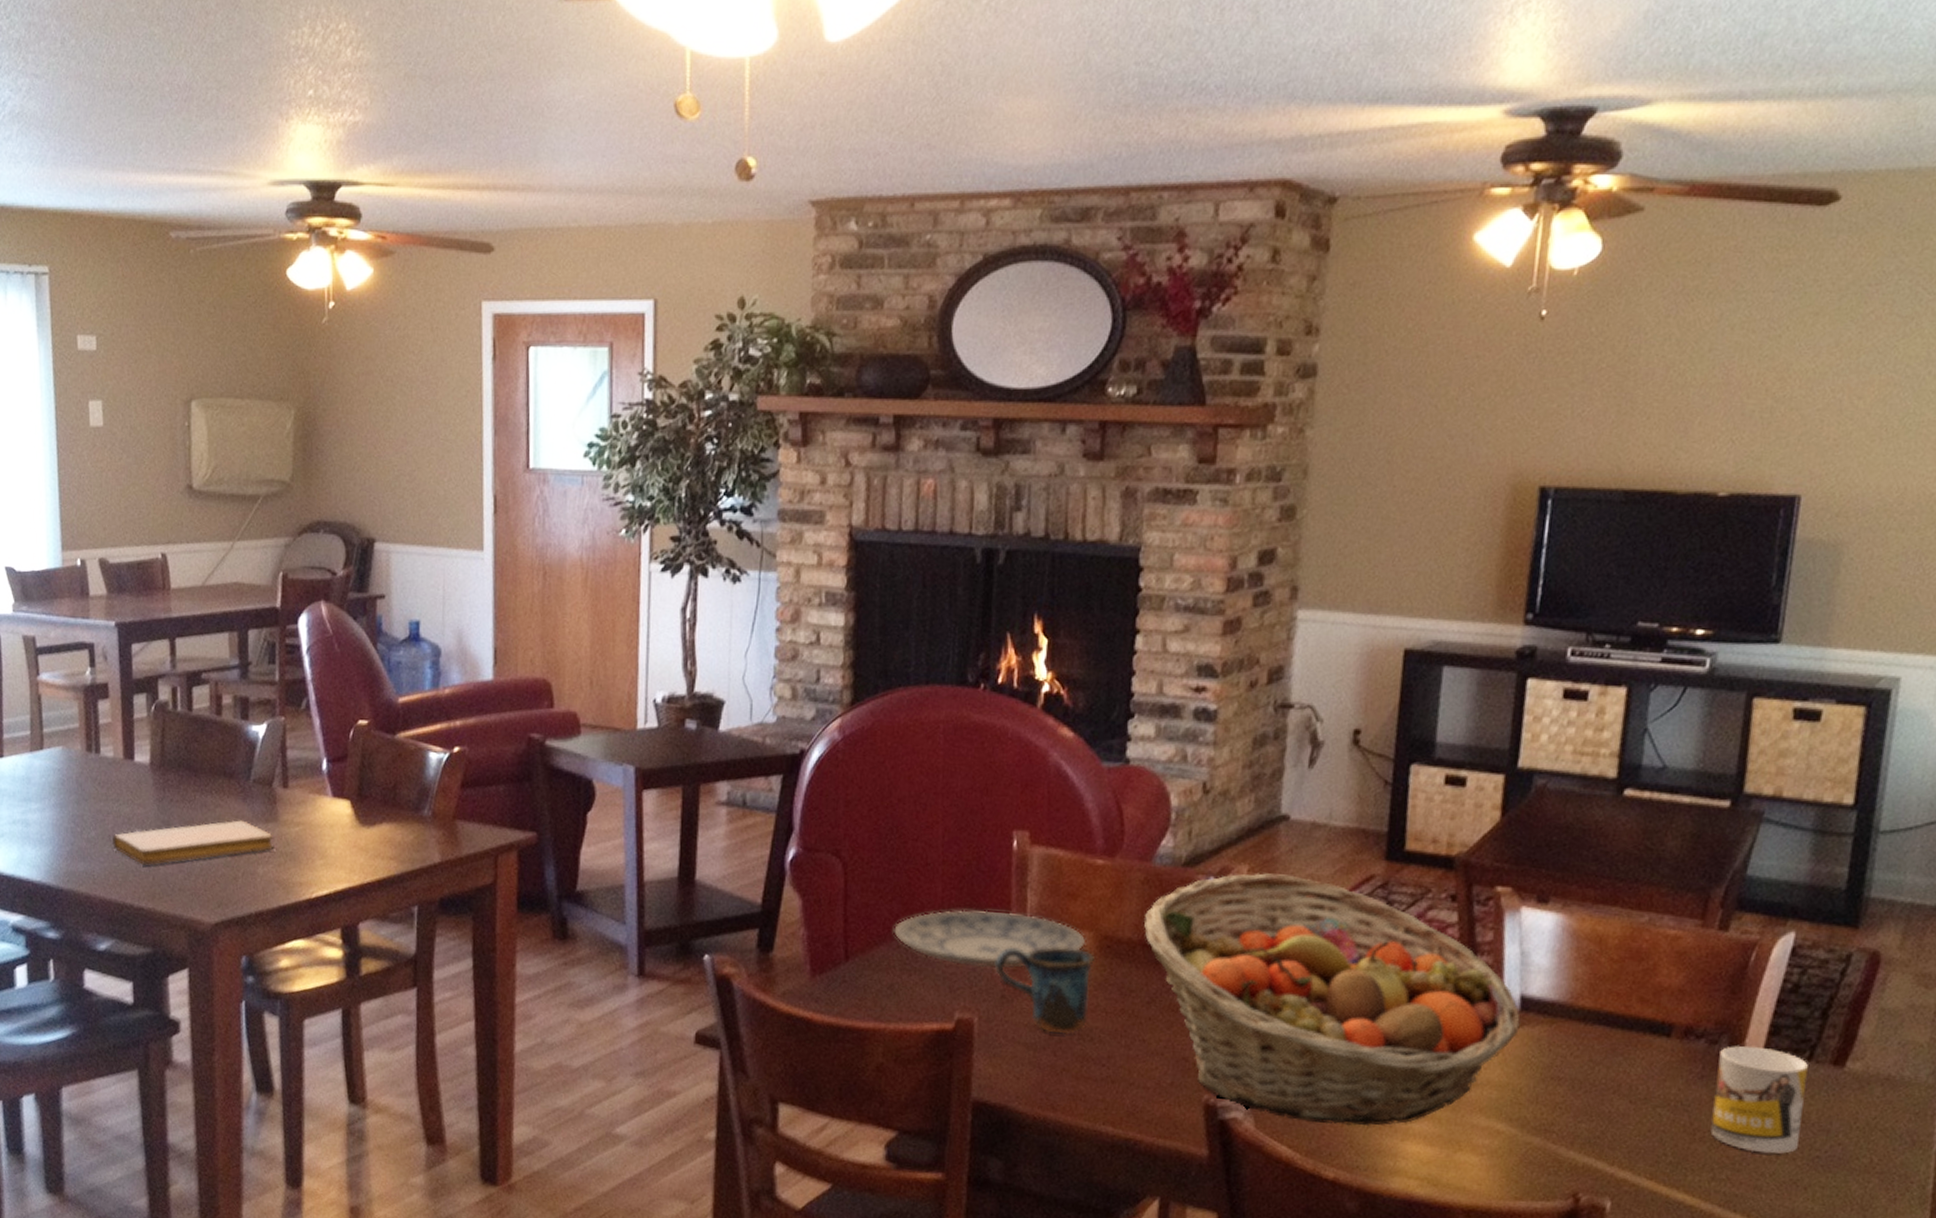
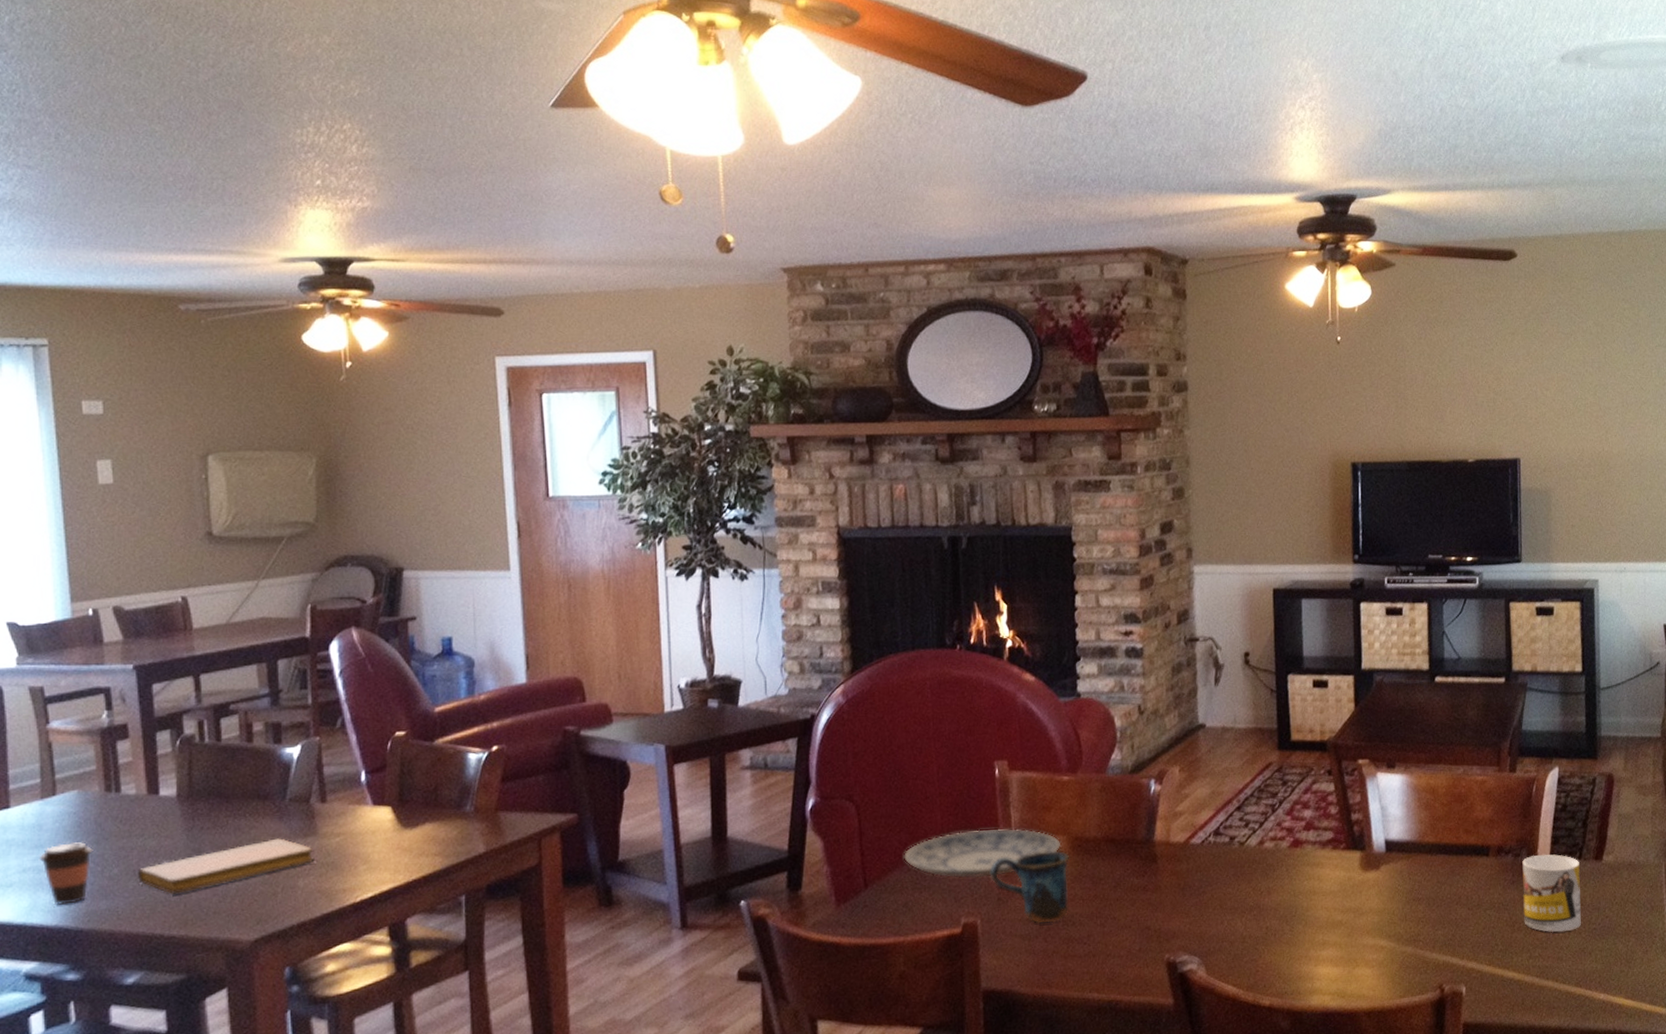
coffee cup: none [27,799,74,862] -> present [39,842,93,905]
fruit basket: present [1144,873,1521,1127] -> none [1105,770,1387,964]

